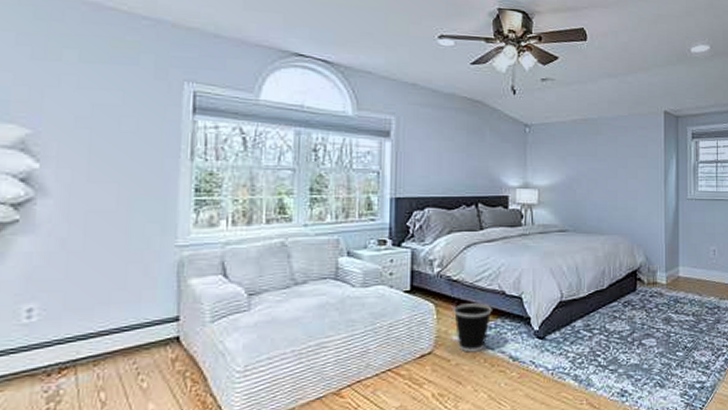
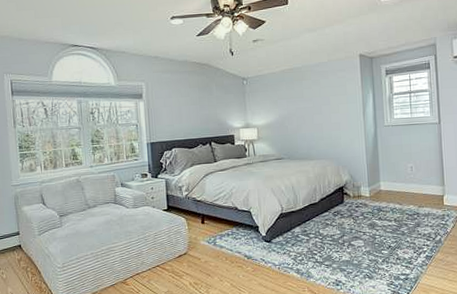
wastebasket: present [453,303,492,353] -> none [199,216,229,253]

